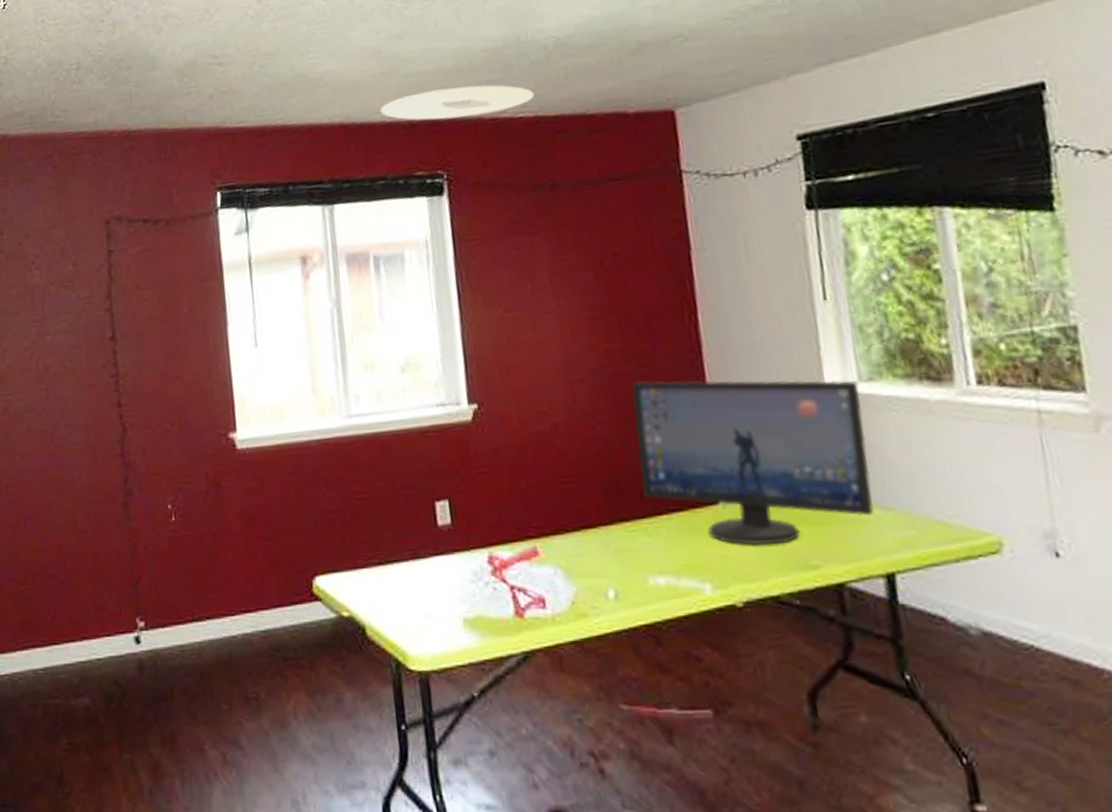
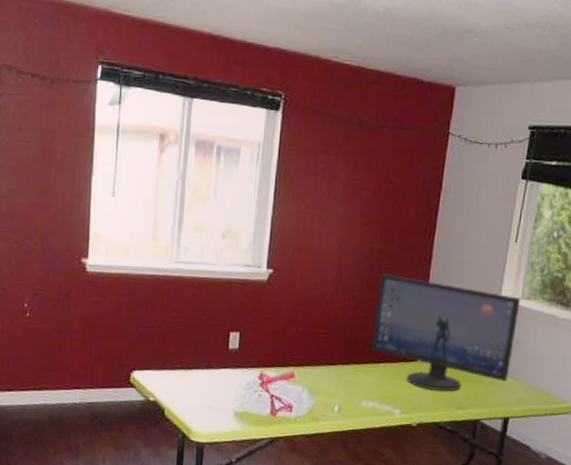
ceiling light: present [380,84,534,121] -> none [243,24,362,56]

